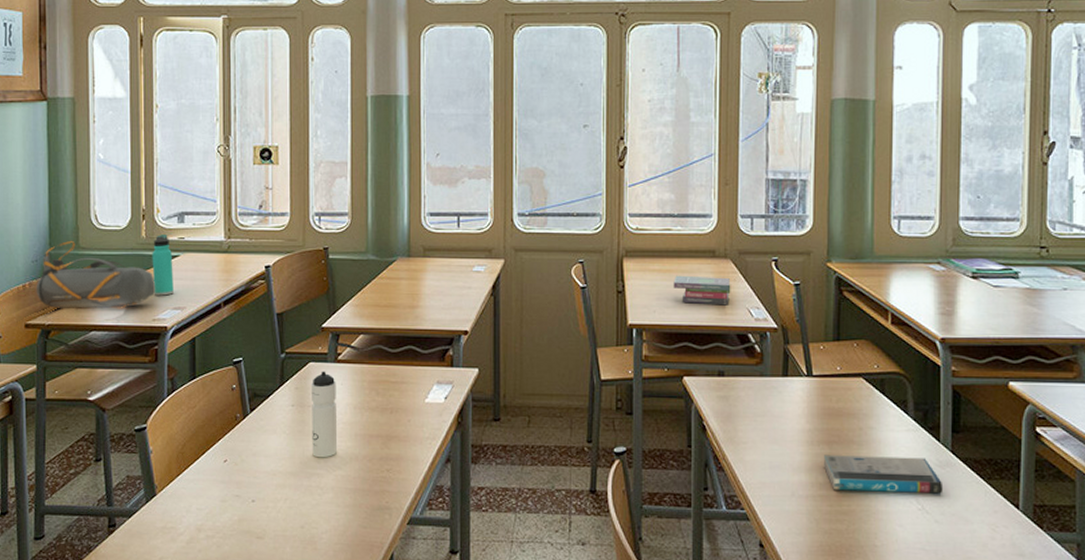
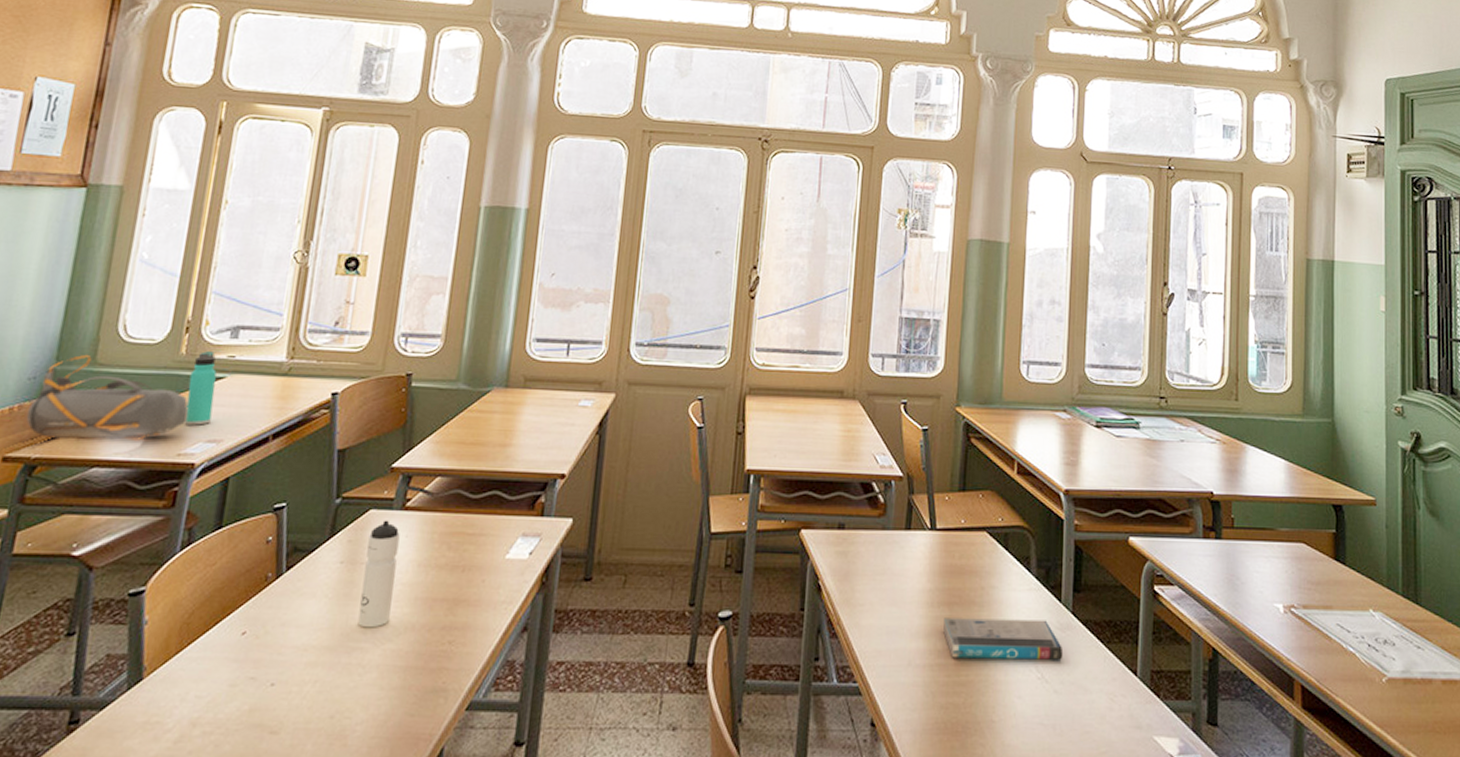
books: present [673,275,731,306] -> none [797,416,858,451]

